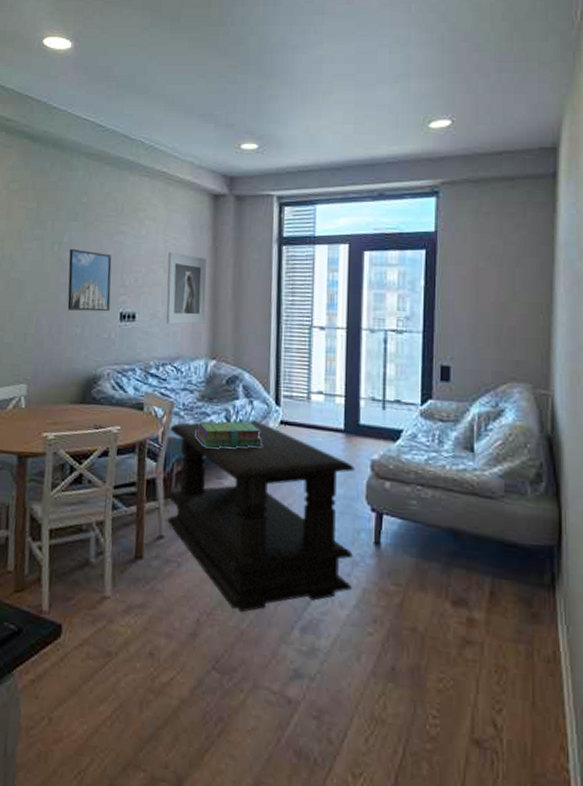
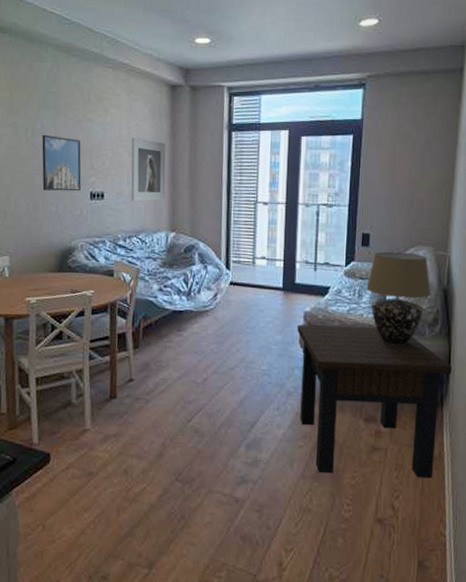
coffee table: present [167,420,355,613] -> none [136,282,291,436]
stack of books: present [196,421,262,448] -> none [159,283,215,307]
side table: none [362,475,565,688] -> present [296,324,453,479]
table lamp: none [448,388,531,507] -> present [366,251,431,345]

